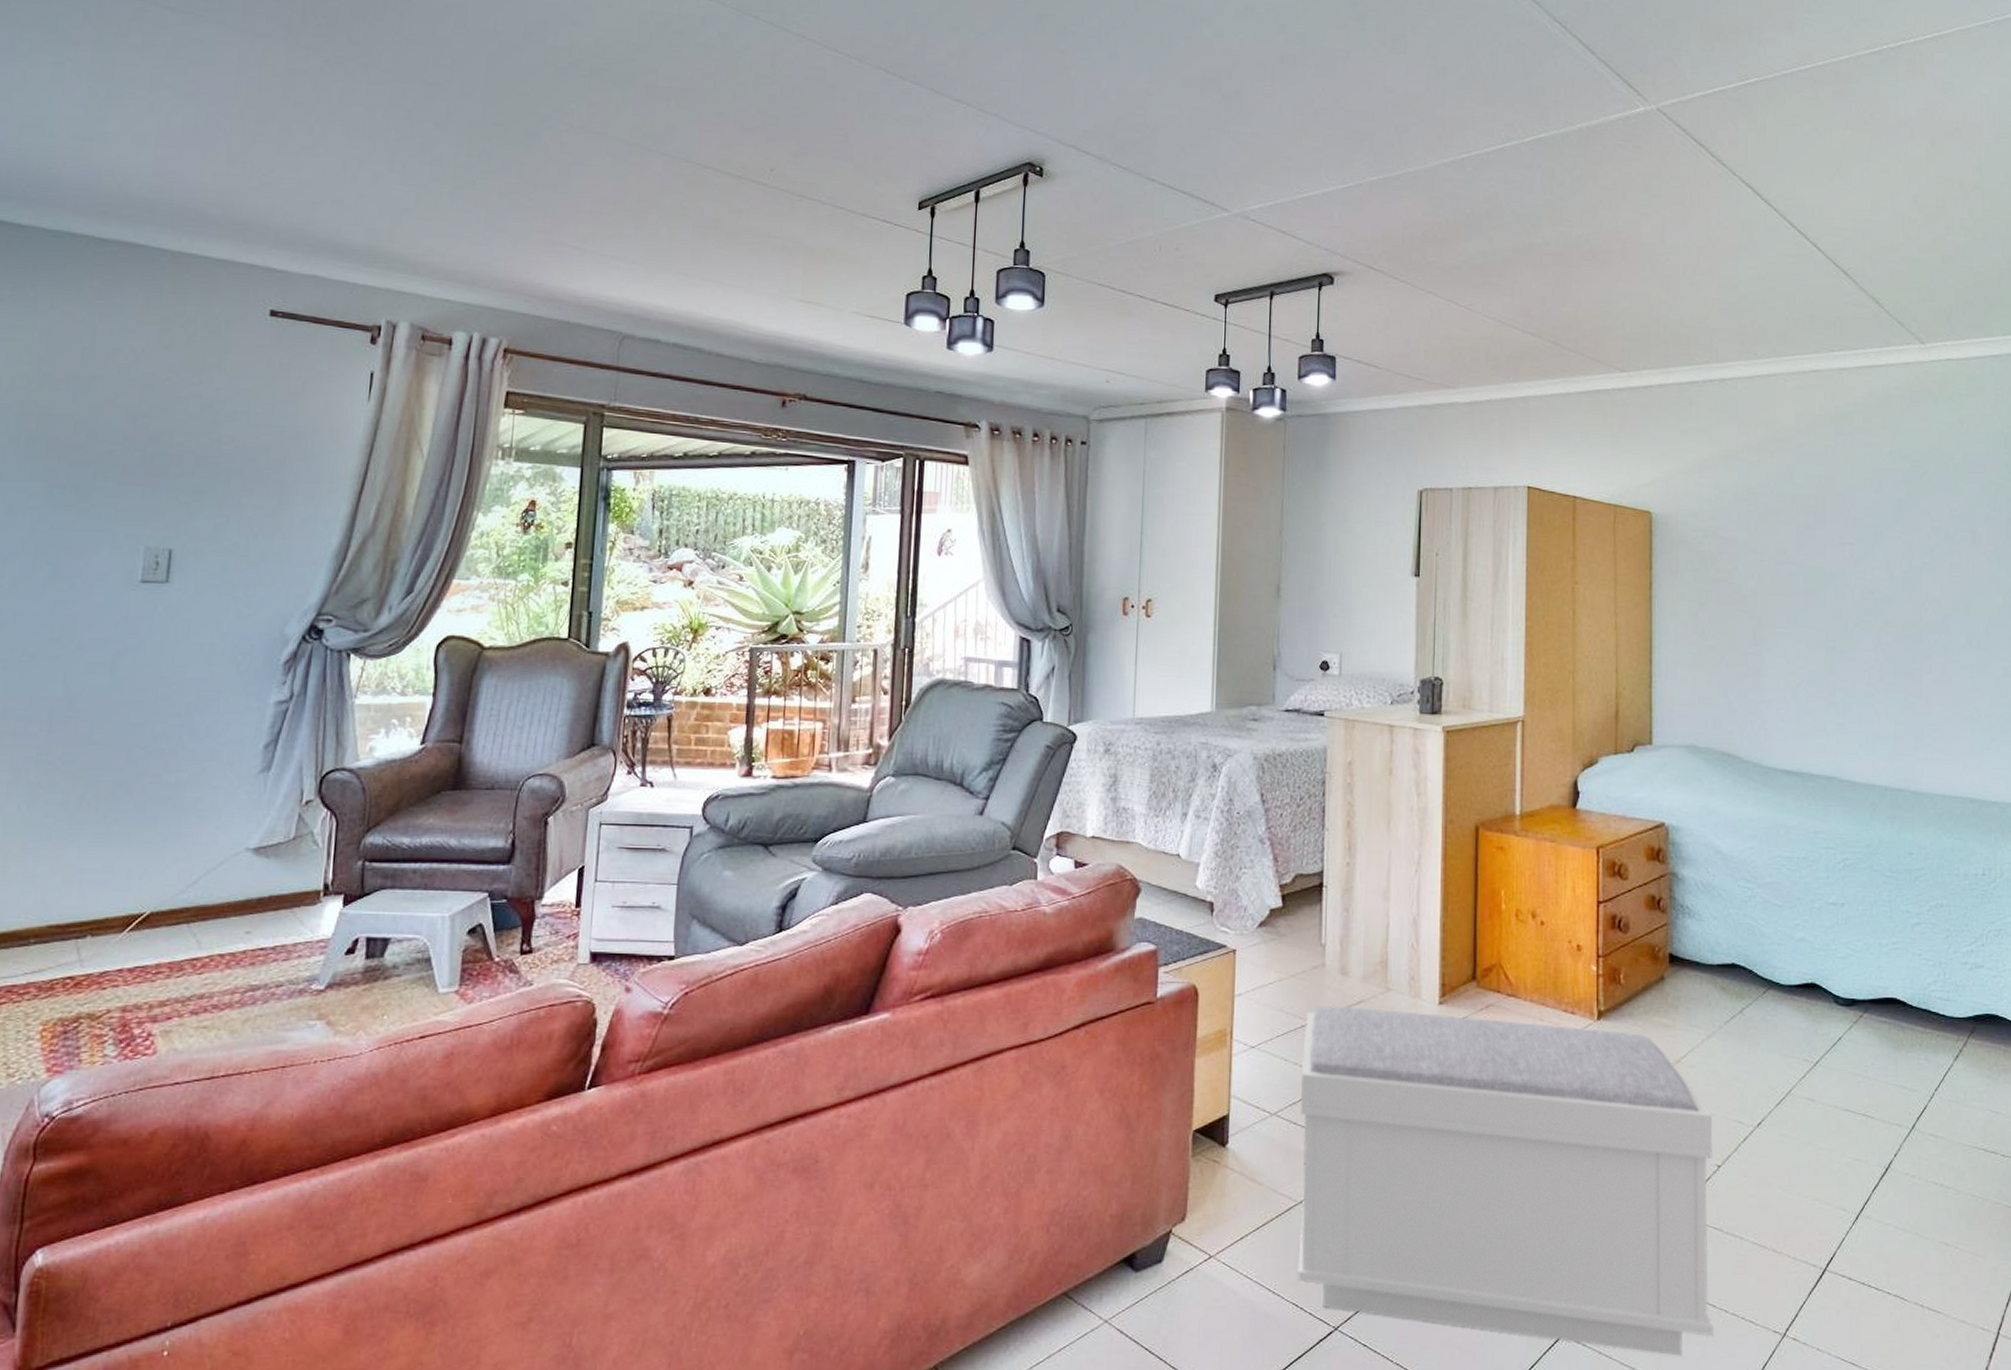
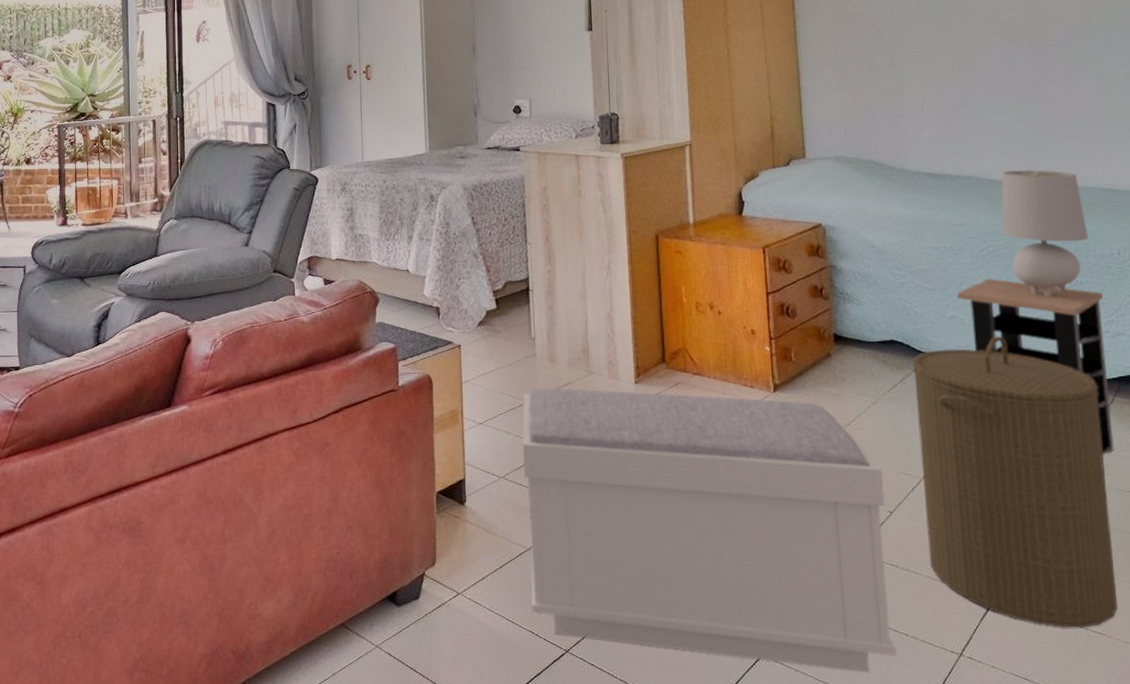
laundry hamper: none [1754,963,1957,1305] -> present [912,336,1118,628]
side table: none [1807,896,1964,1104] -> present [956,278,1114,454]
table lamp: none [1861,772,1953,920] -> present [1001,169,1088,297]

